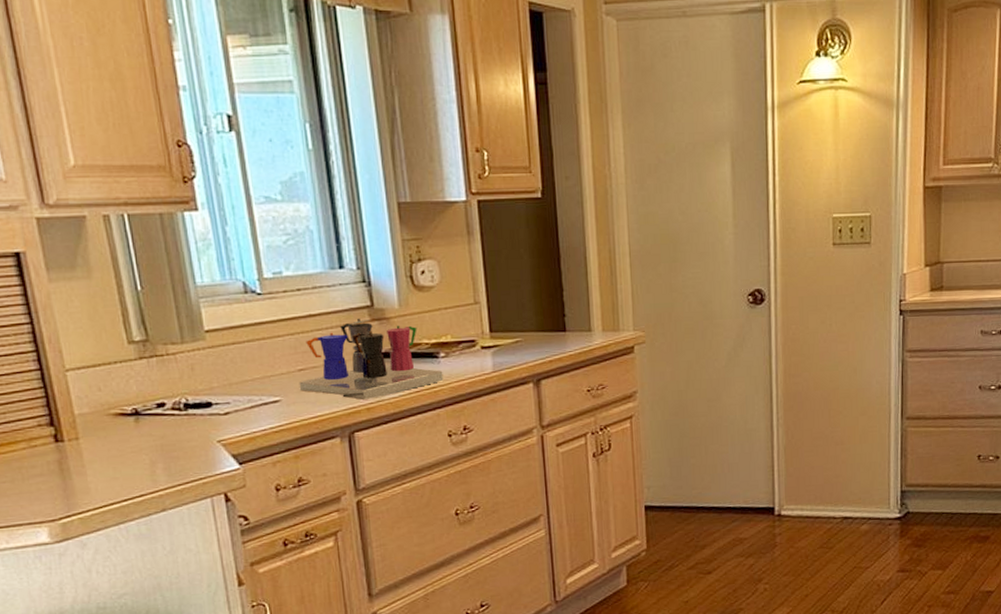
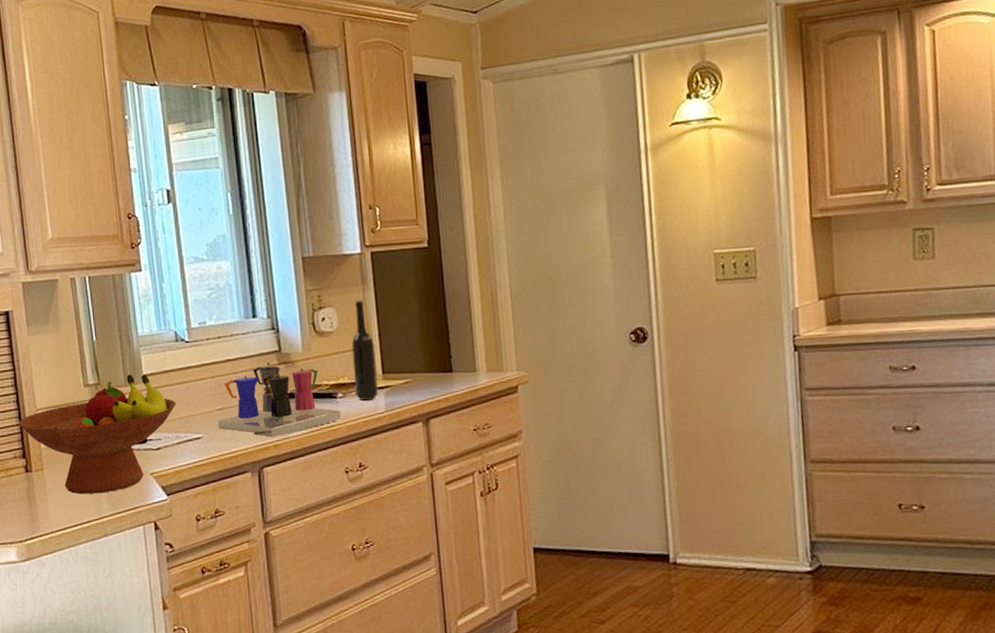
fruit bowl: none [42,330,247,466] -> present [18,374,176,494]
bottle: none [455,252,485,361] -> present [351,300,378,401]

